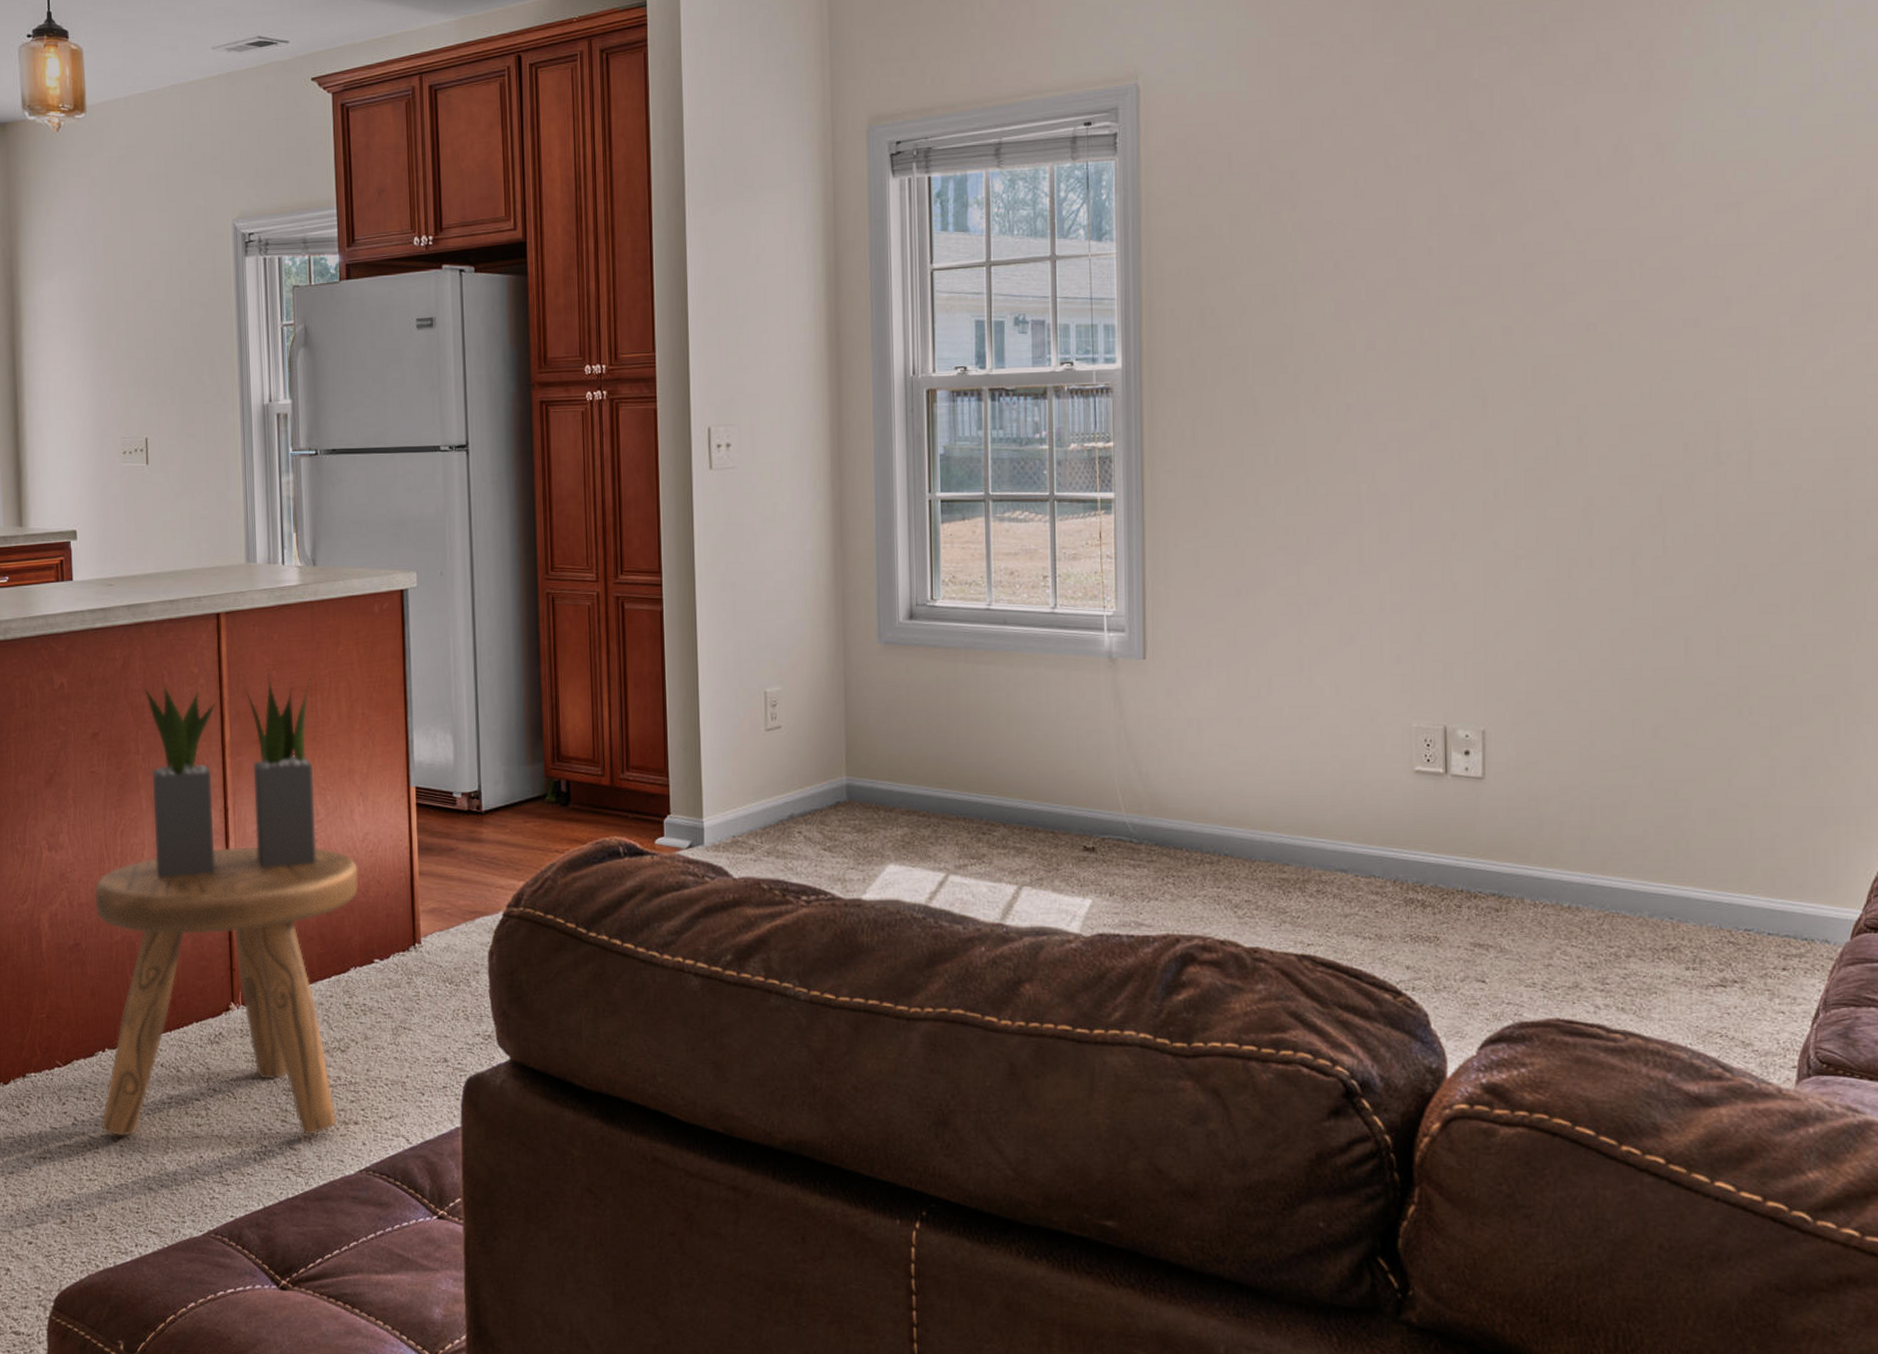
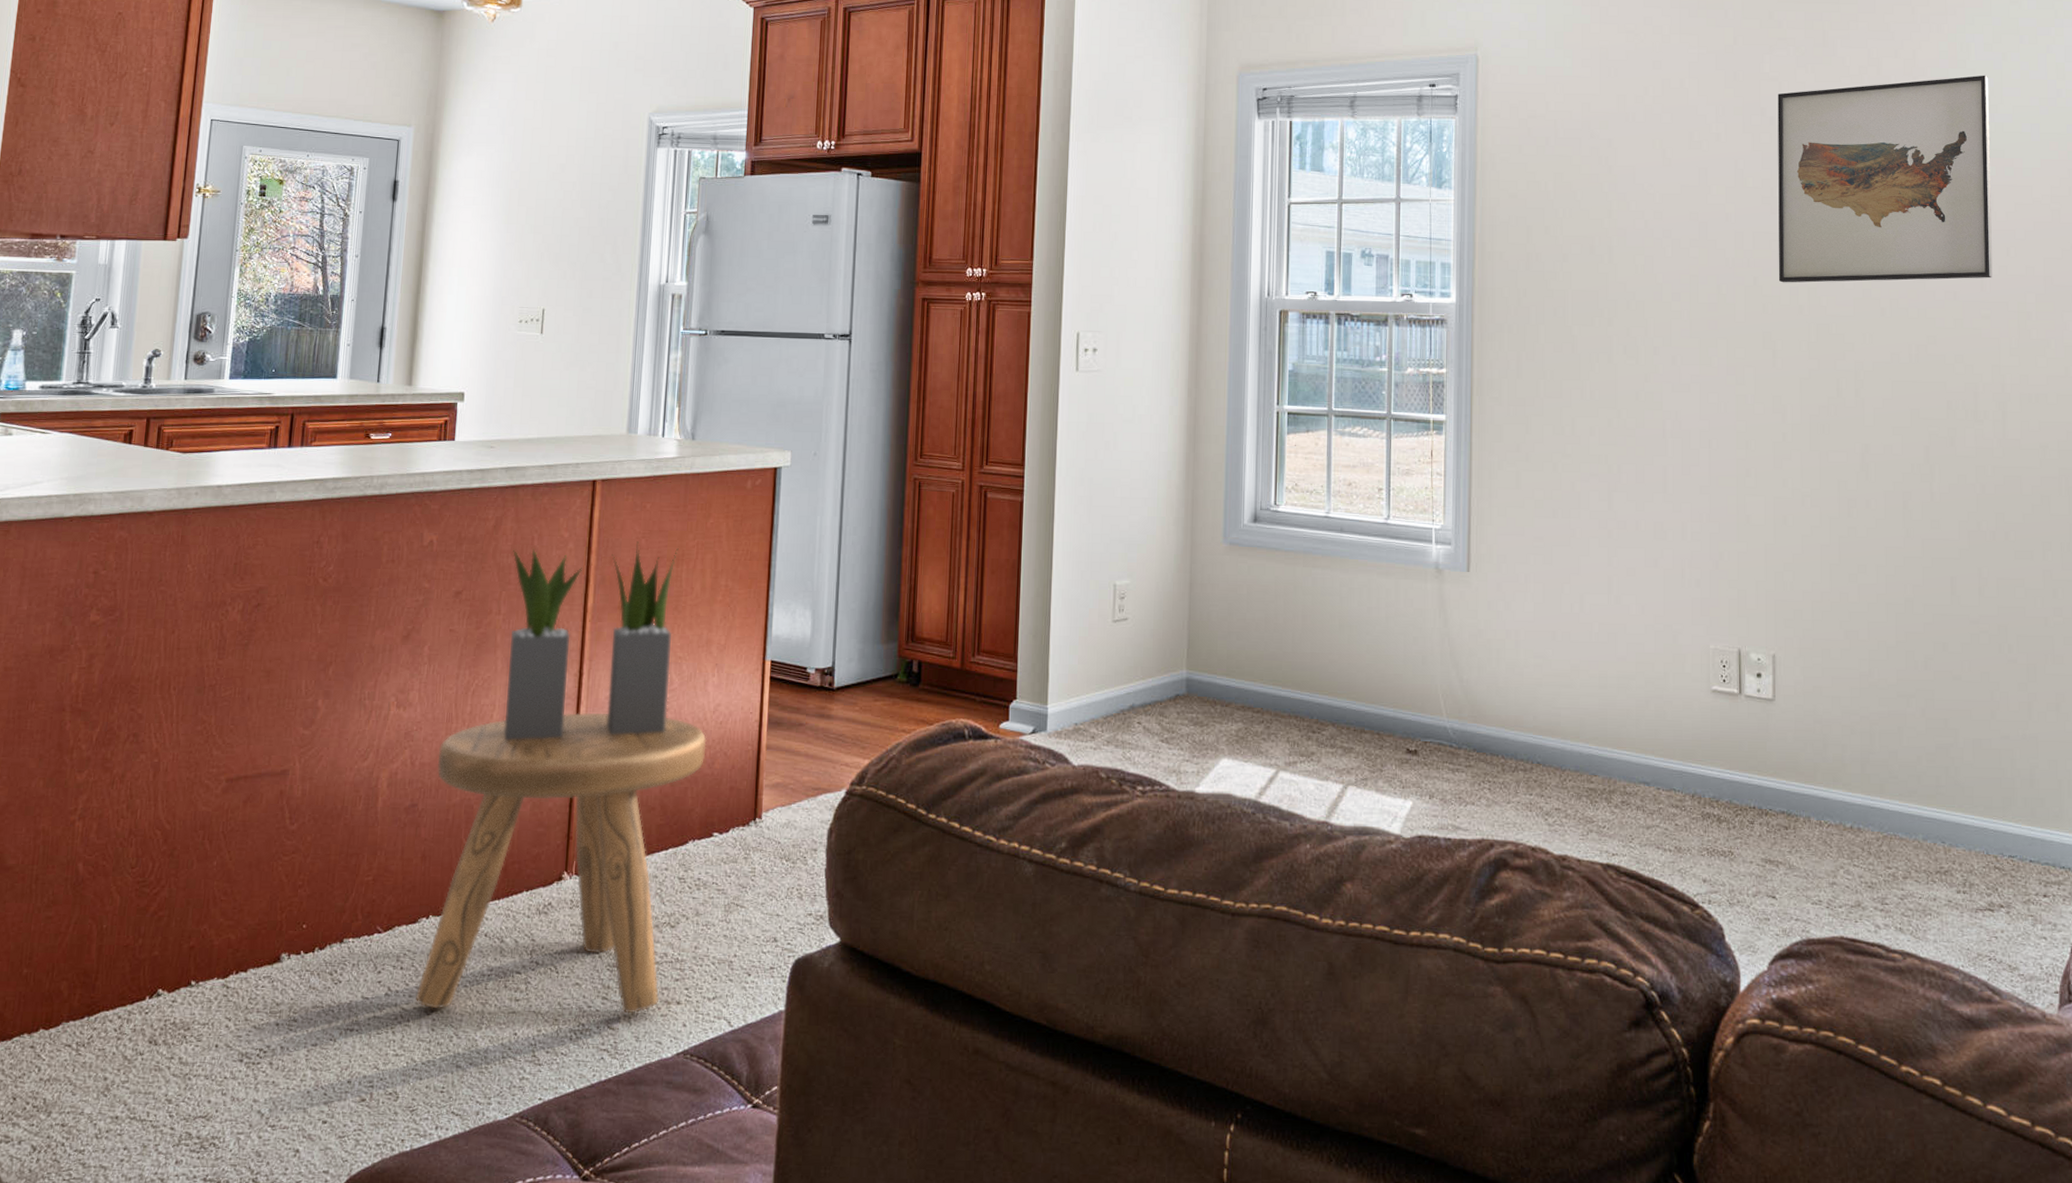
wall art: none [1488,62,1741,322] -> present [1777,75,1993,283]

